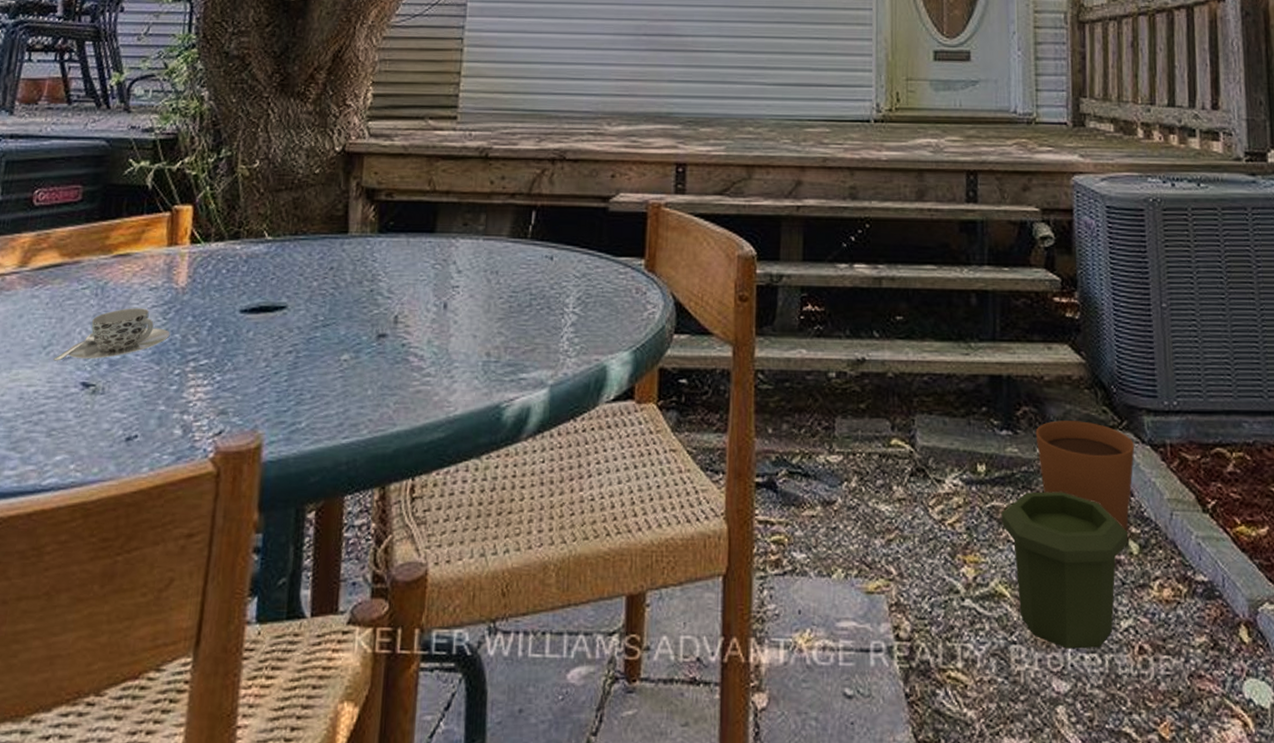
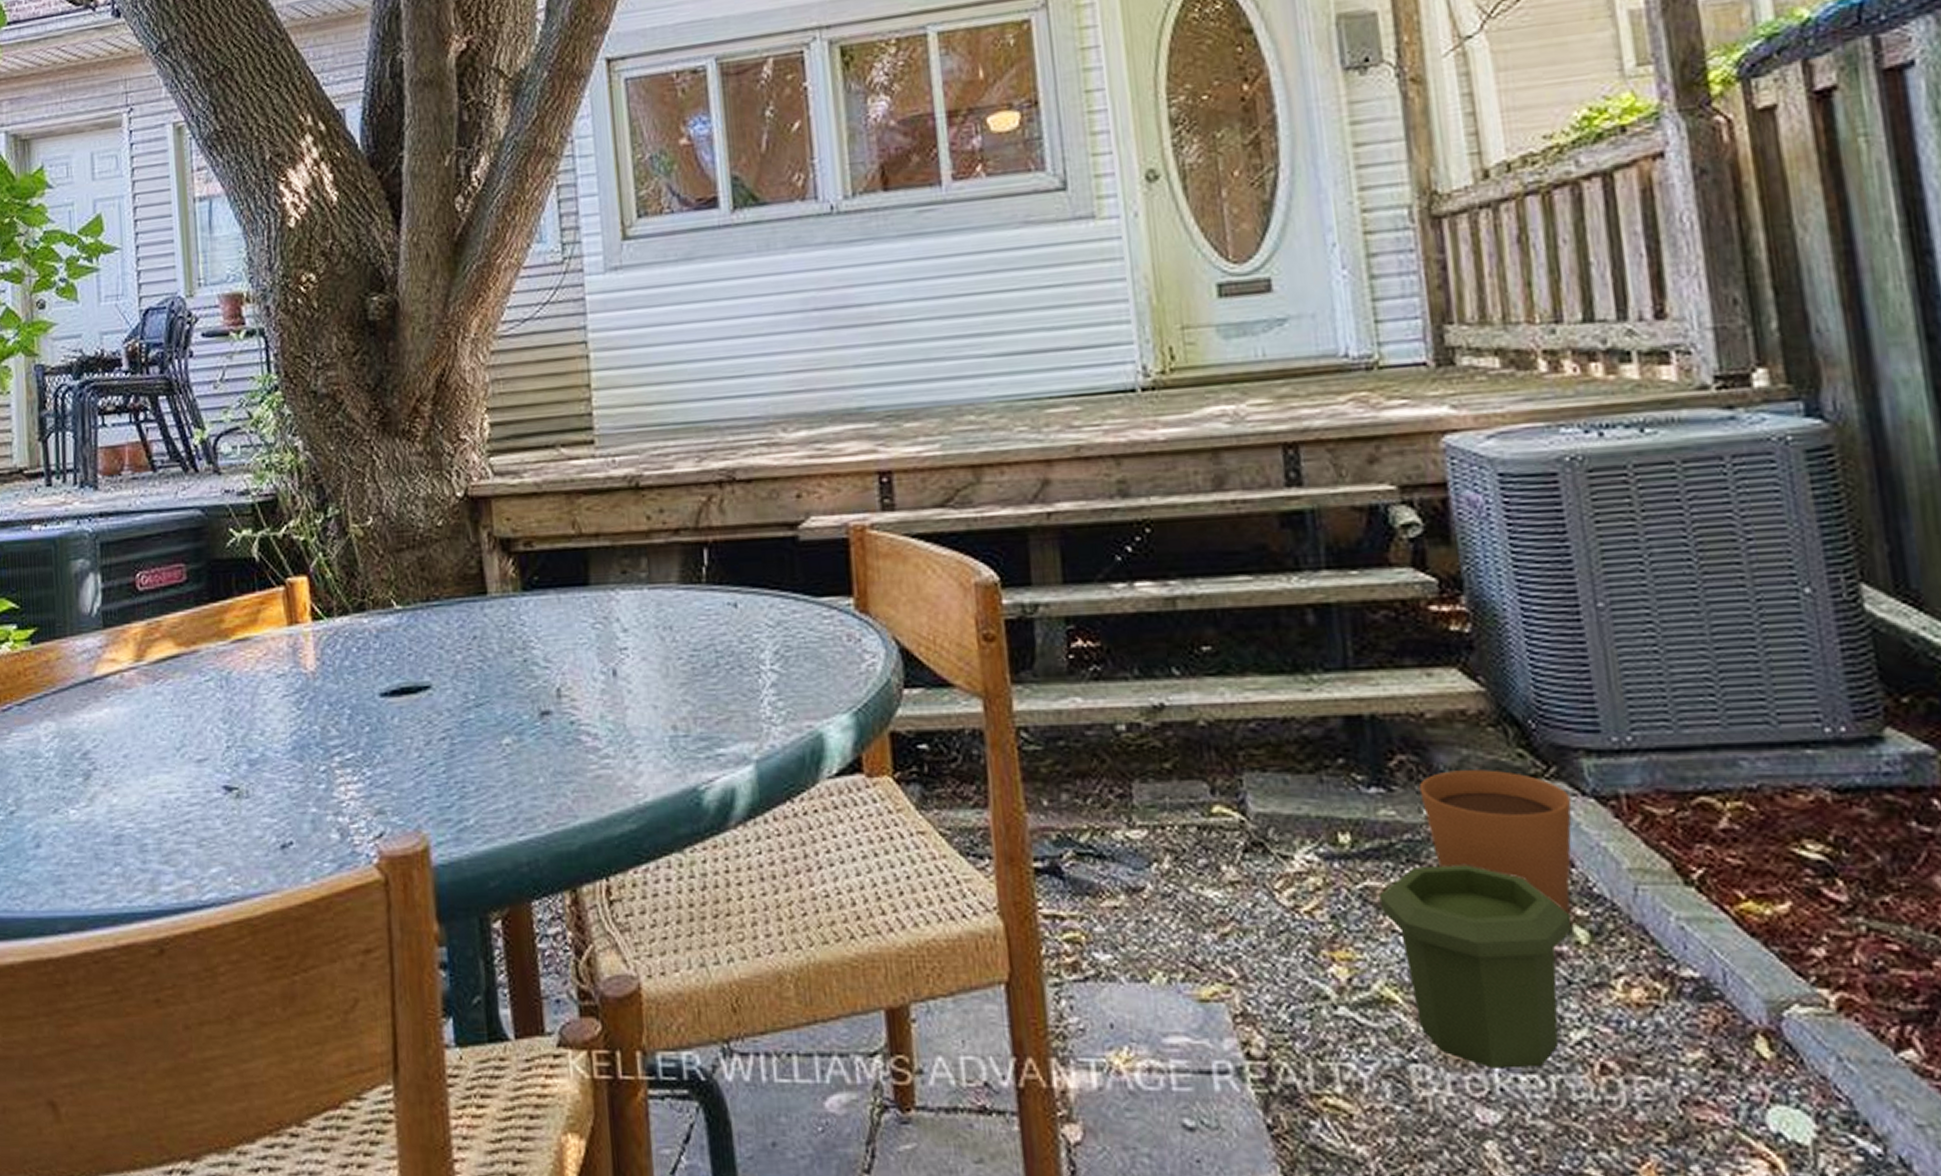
teacup: present [53,308,170,361] -> none [189,698,308,764]

